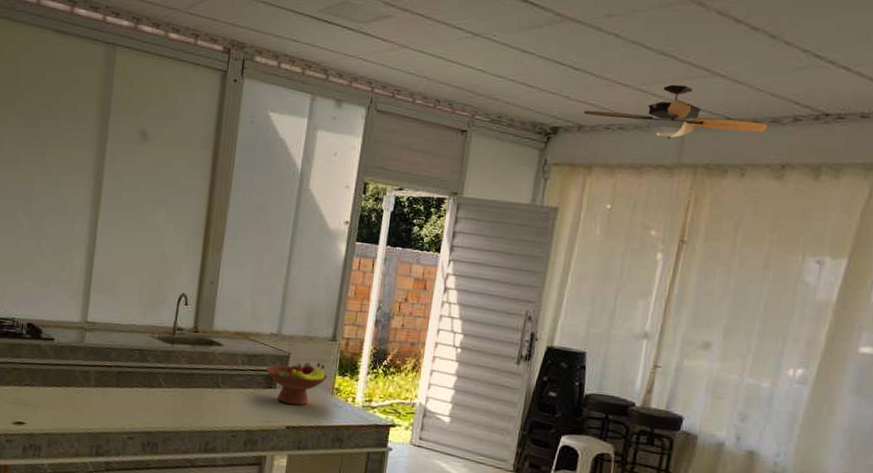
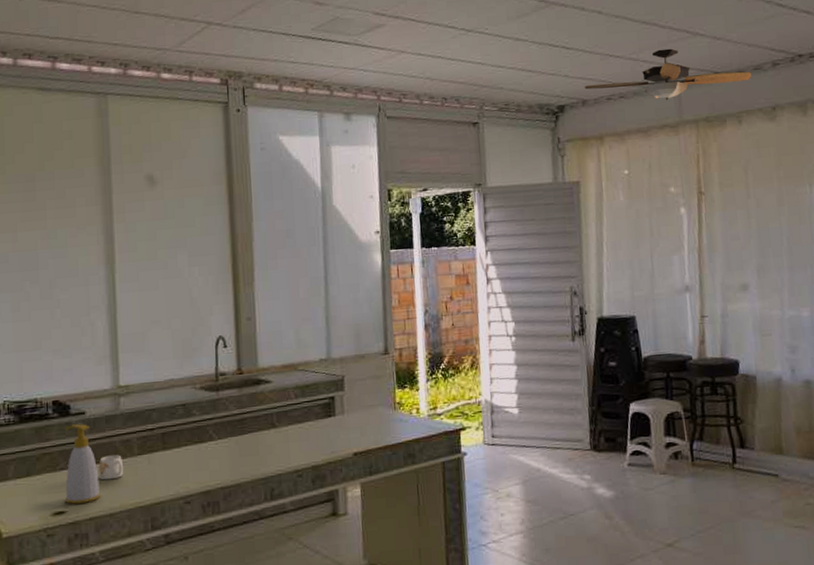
soap bottle: none [26,347,58,420] -> present [65,424,101,504]
mug: none [57,381,80,404] -> present [98,454,124,480]
fruit bowl: present [265,362,328,406] -> none [321,380,387,430]

